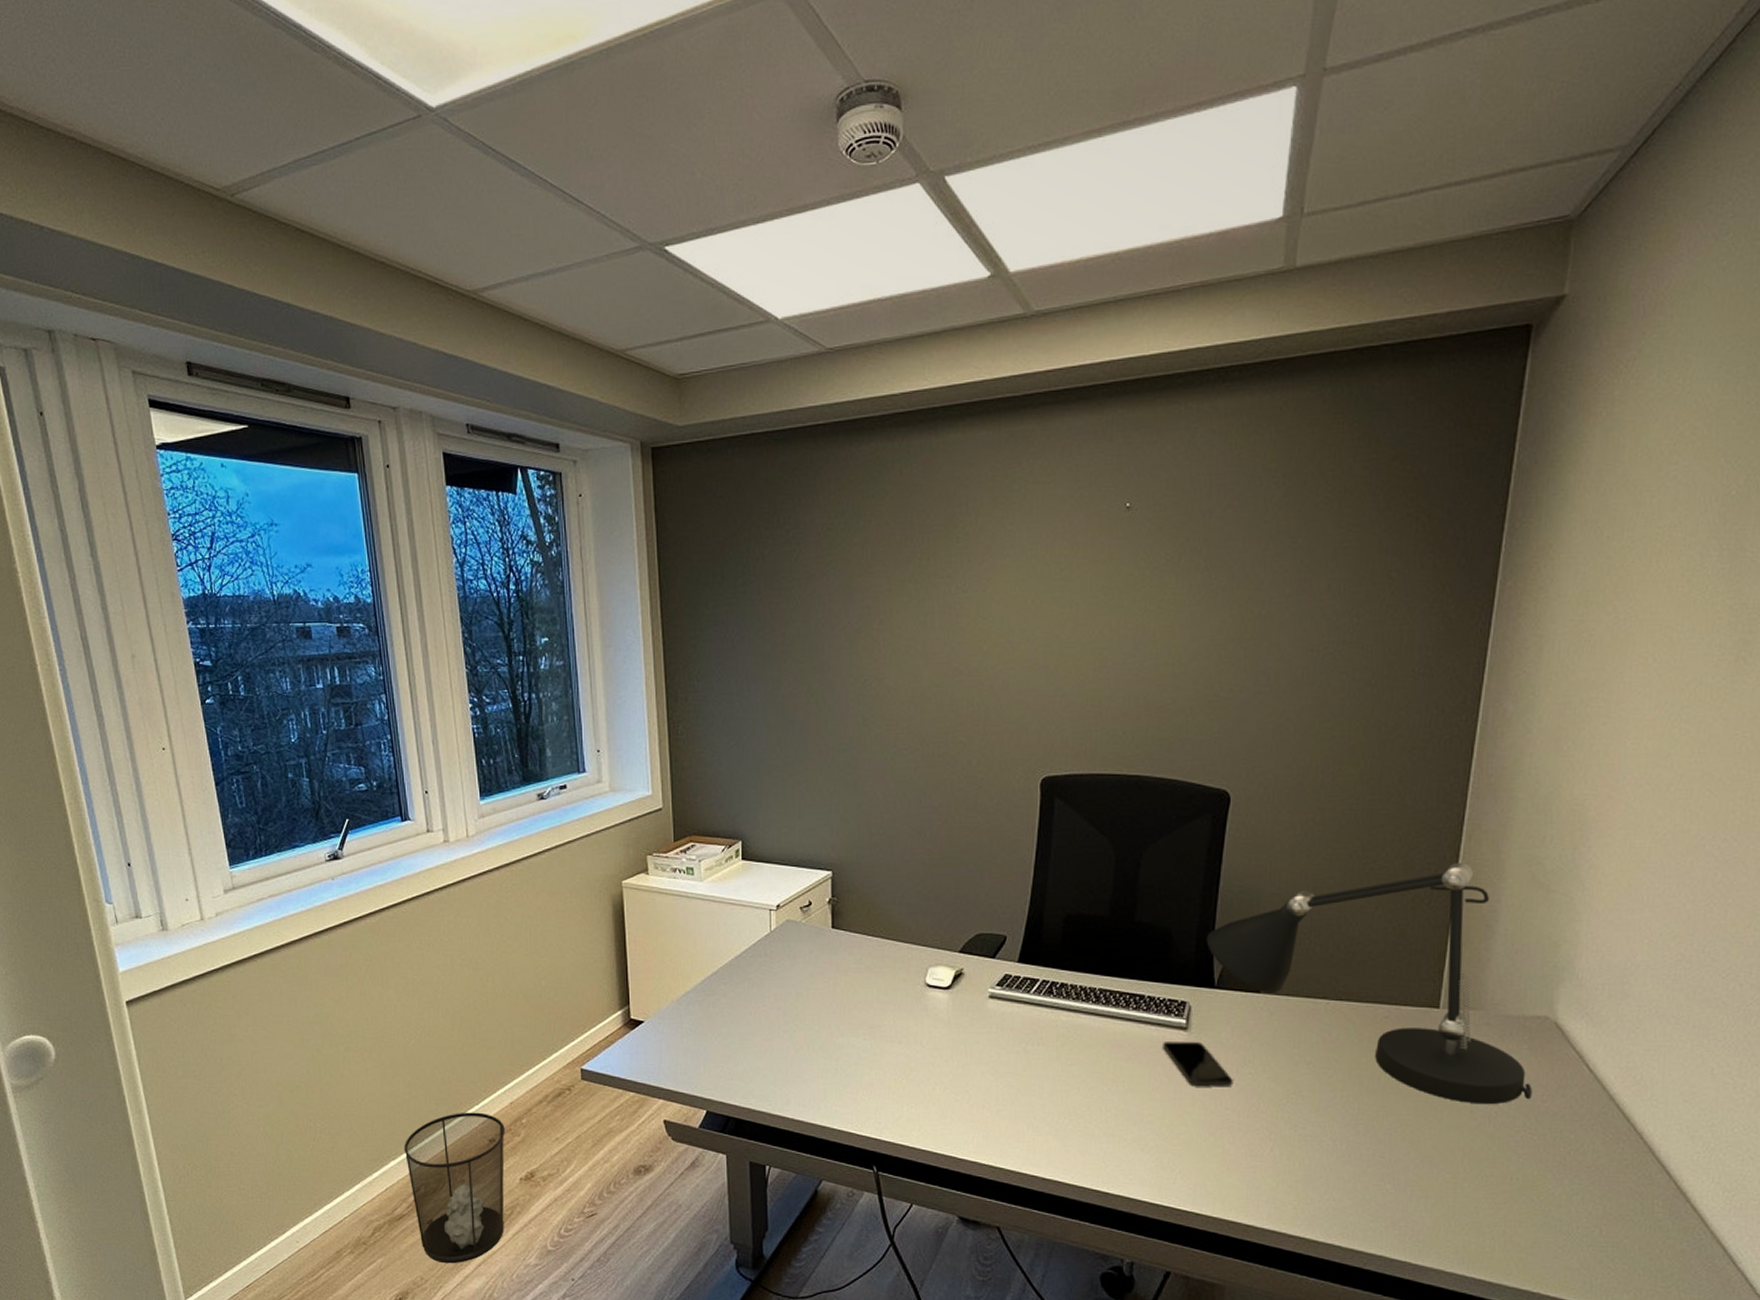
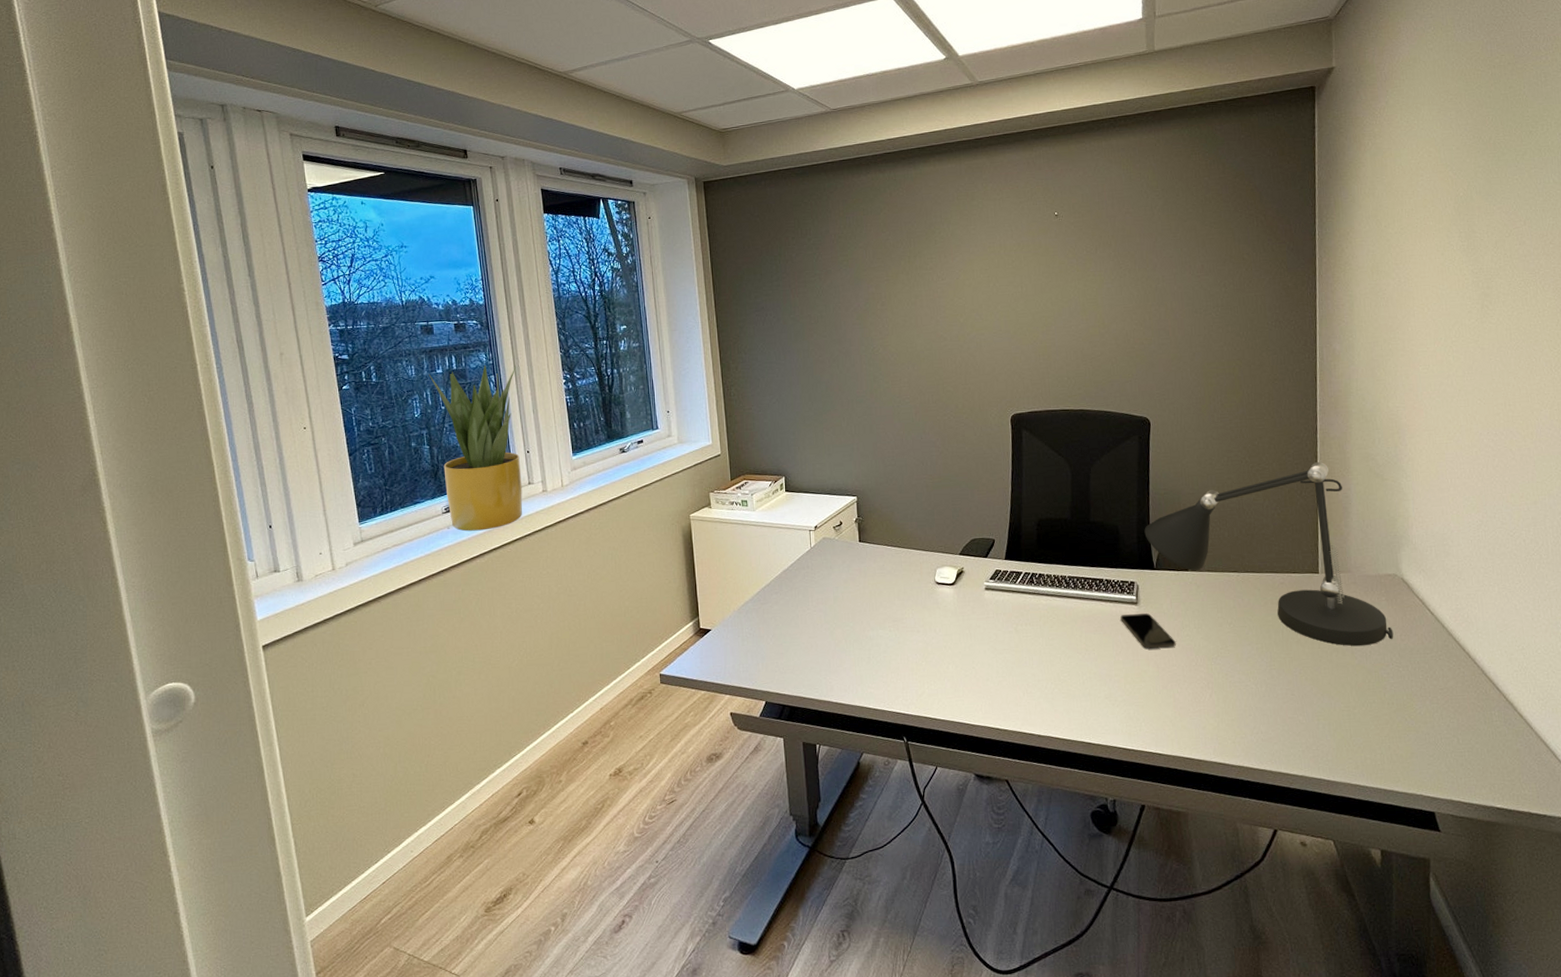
planter: none [306,681,420,885] -> present [428,365,523,532]
waste bin: present [404,1112,505,1264] -> none [508,719,597,858]

